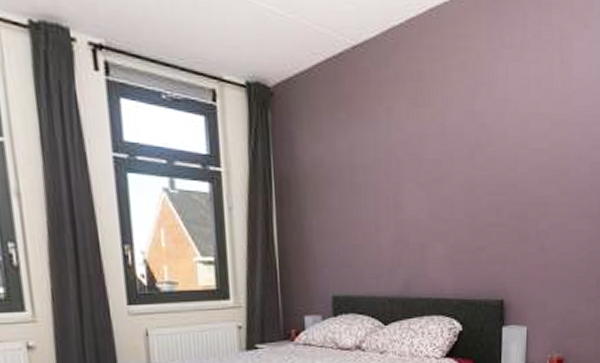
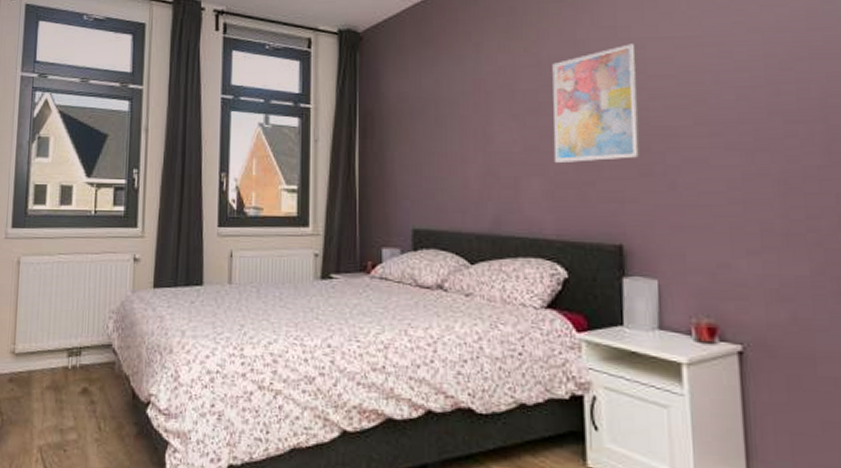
wall art: none [453,118,523,229] -> present [552,43,641,162]

